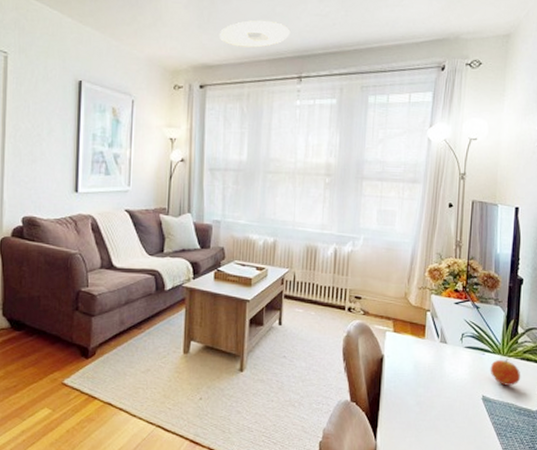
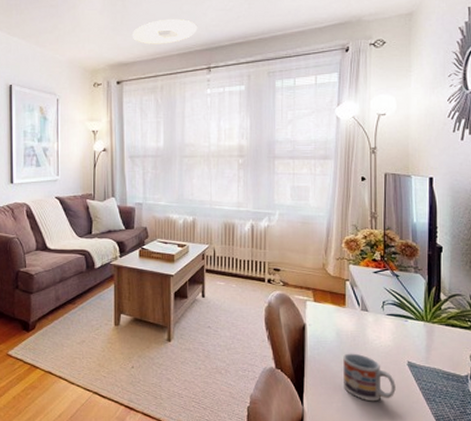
cup: none [418,386,469,437] -> present [343,353,396,402]
fruit: present [490,358,521,386] -> none [414,324,447,352]

